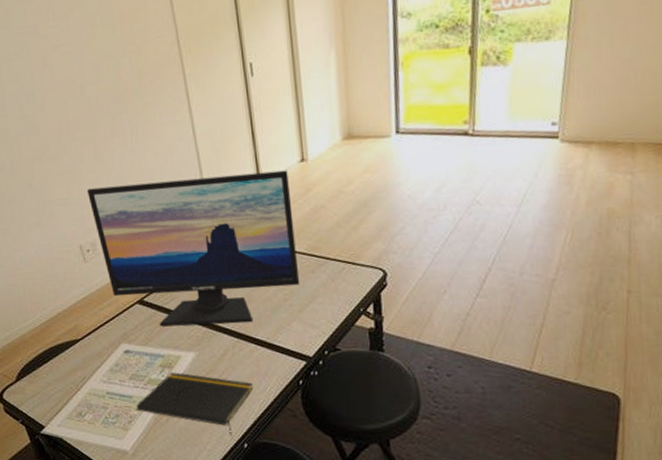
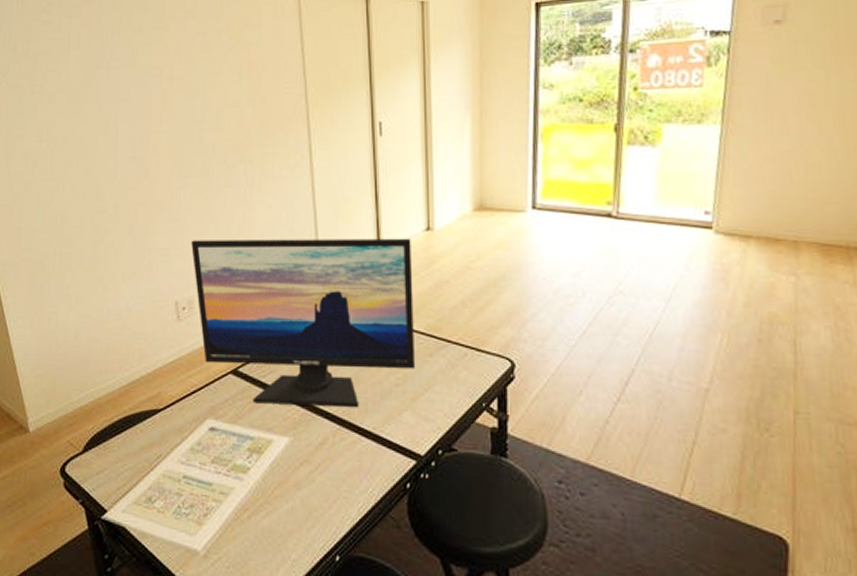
notepad: present [136,372,253,437] -> none [215,459,352,546]

